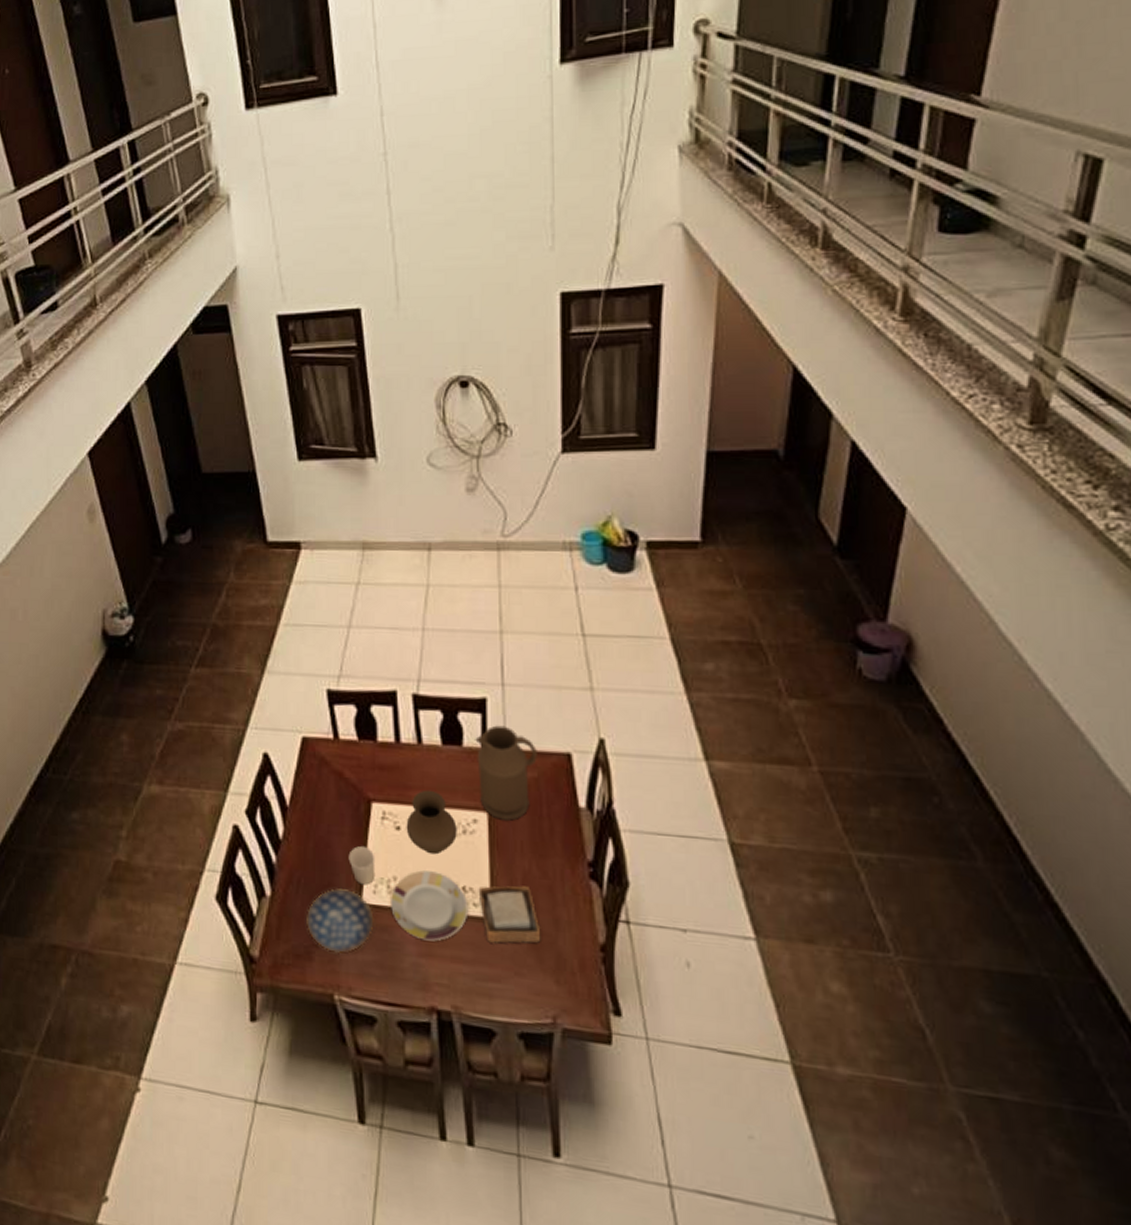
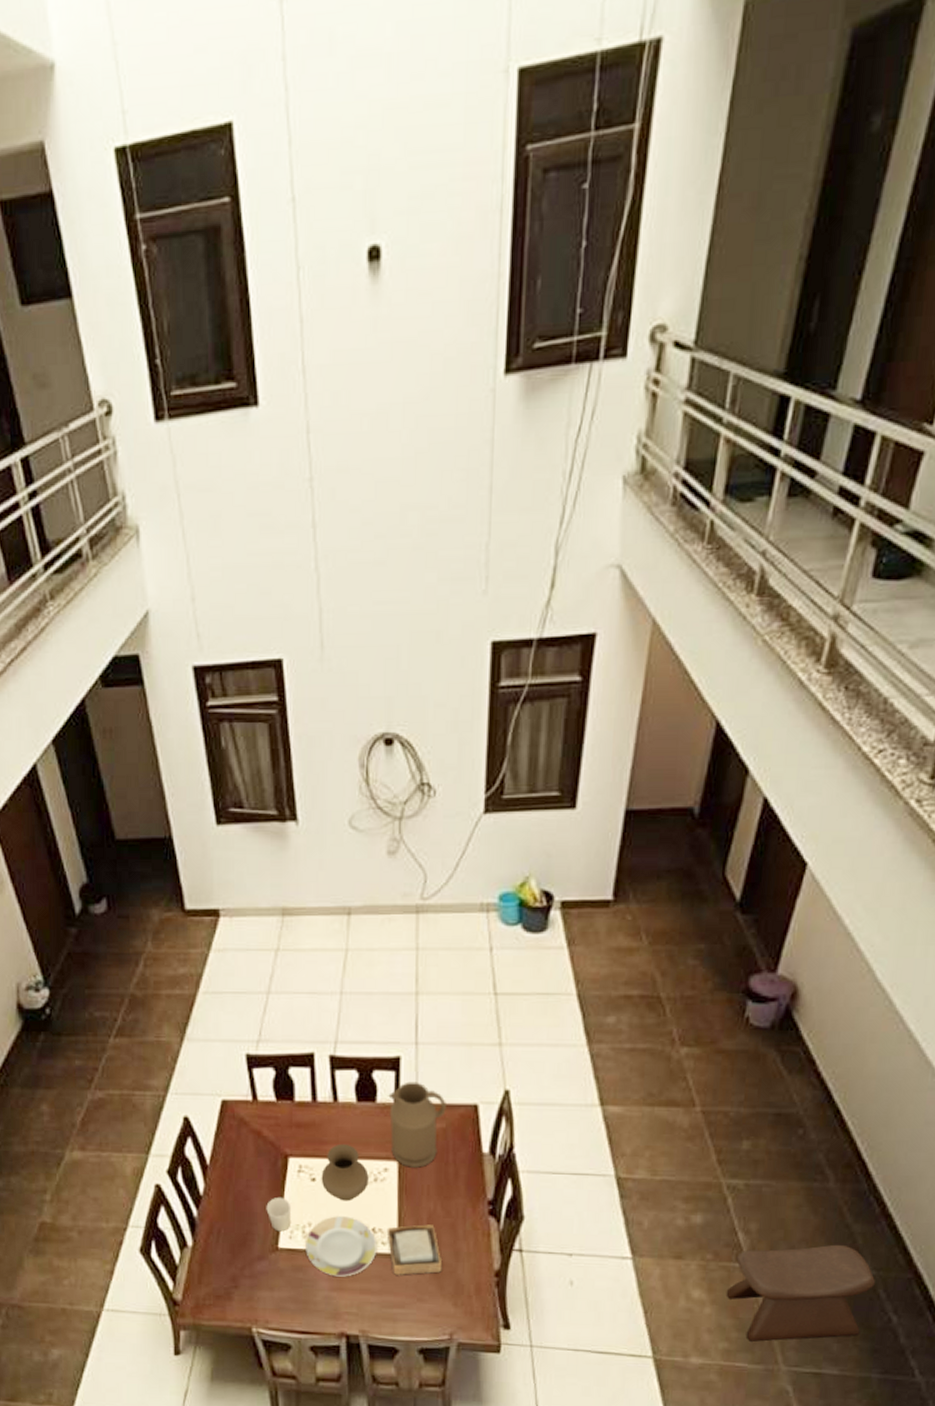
bowl: present [307,888,374,955] -> none [226,1236,290,1293]
stool: none [870,936,1050,1054] -> present [726,1244,875,1342]

